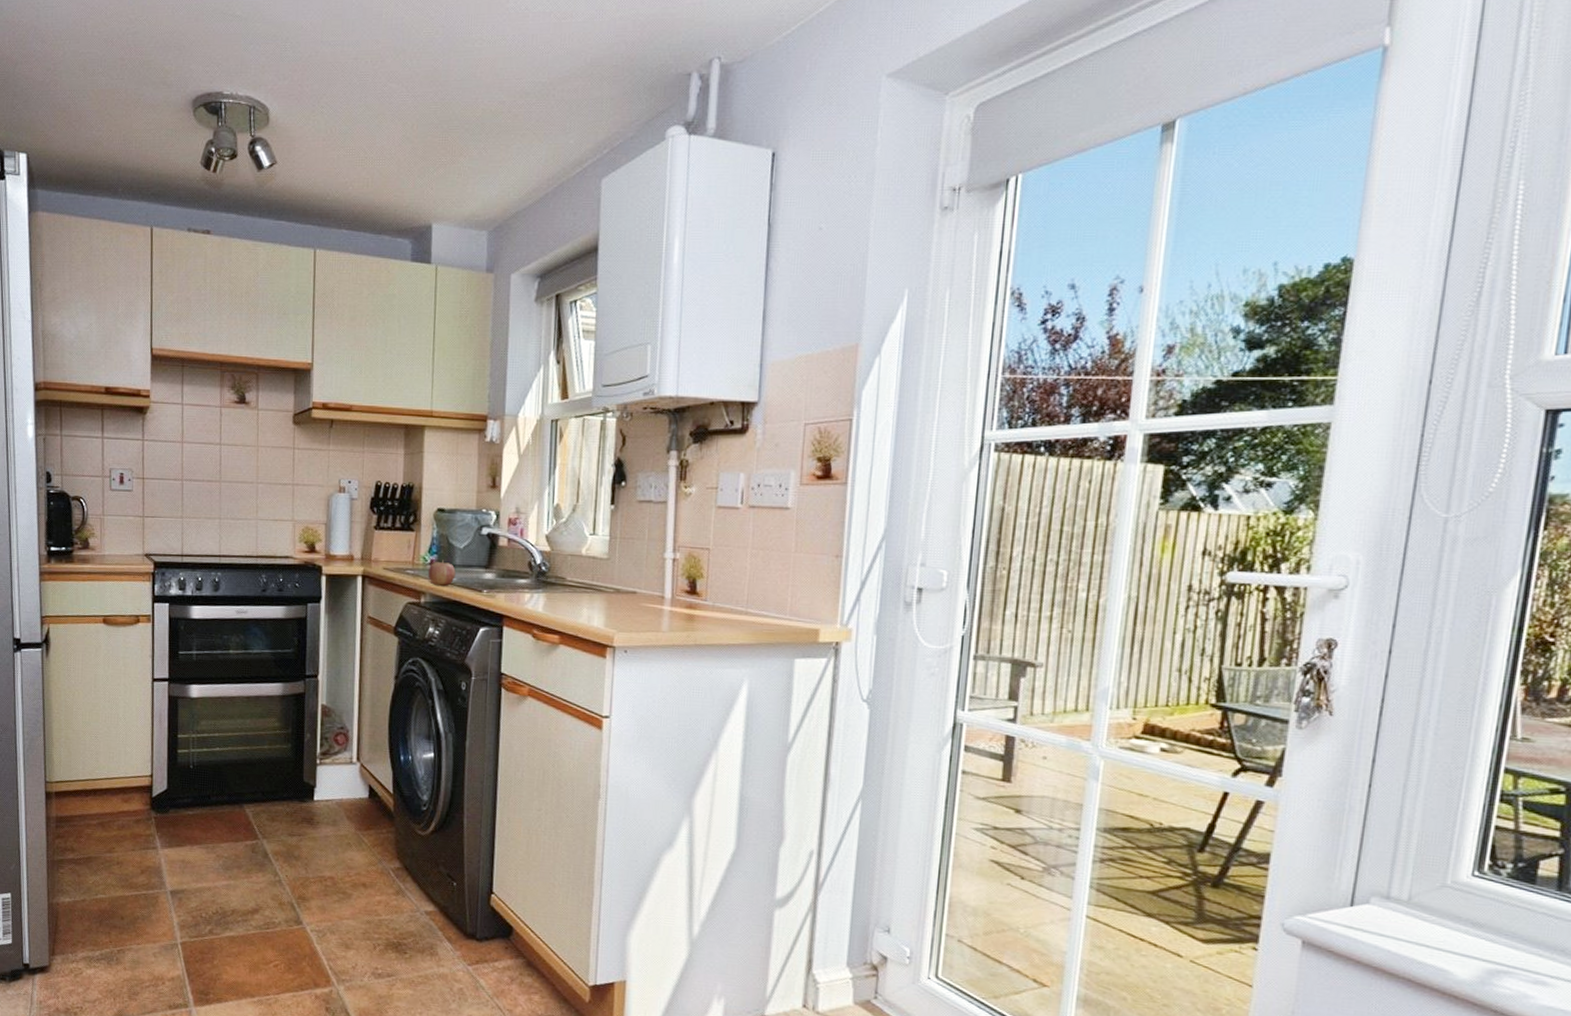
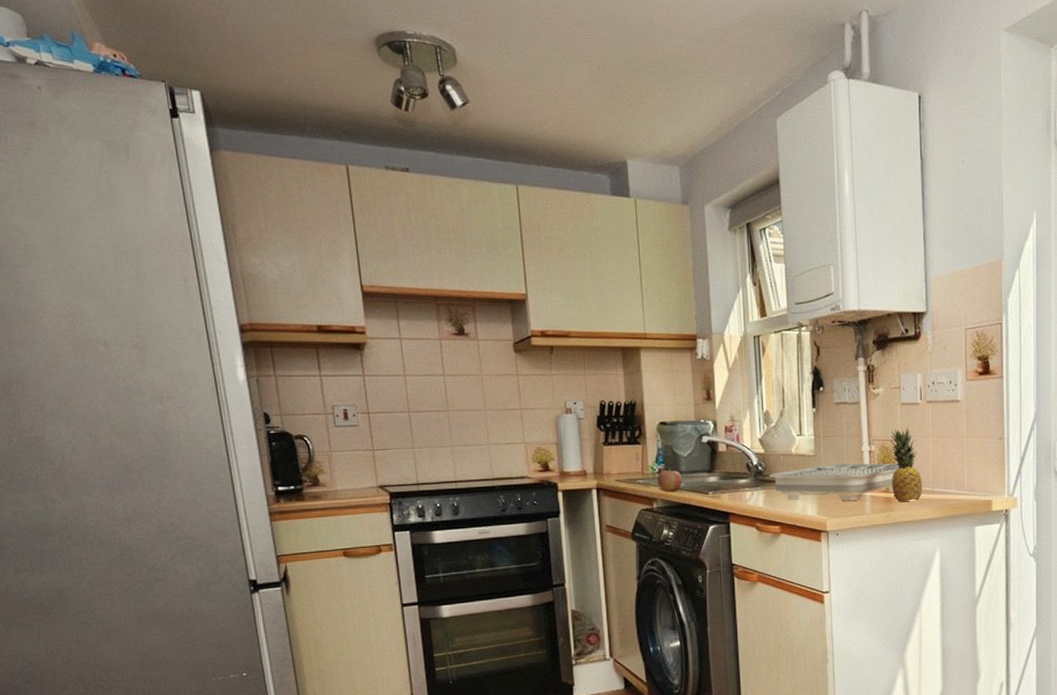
dish rack: none [553,570,726,616] -> present [769,463,914,502]
fruit: none [696,535,734,622] -> present [890,427,923,502]

